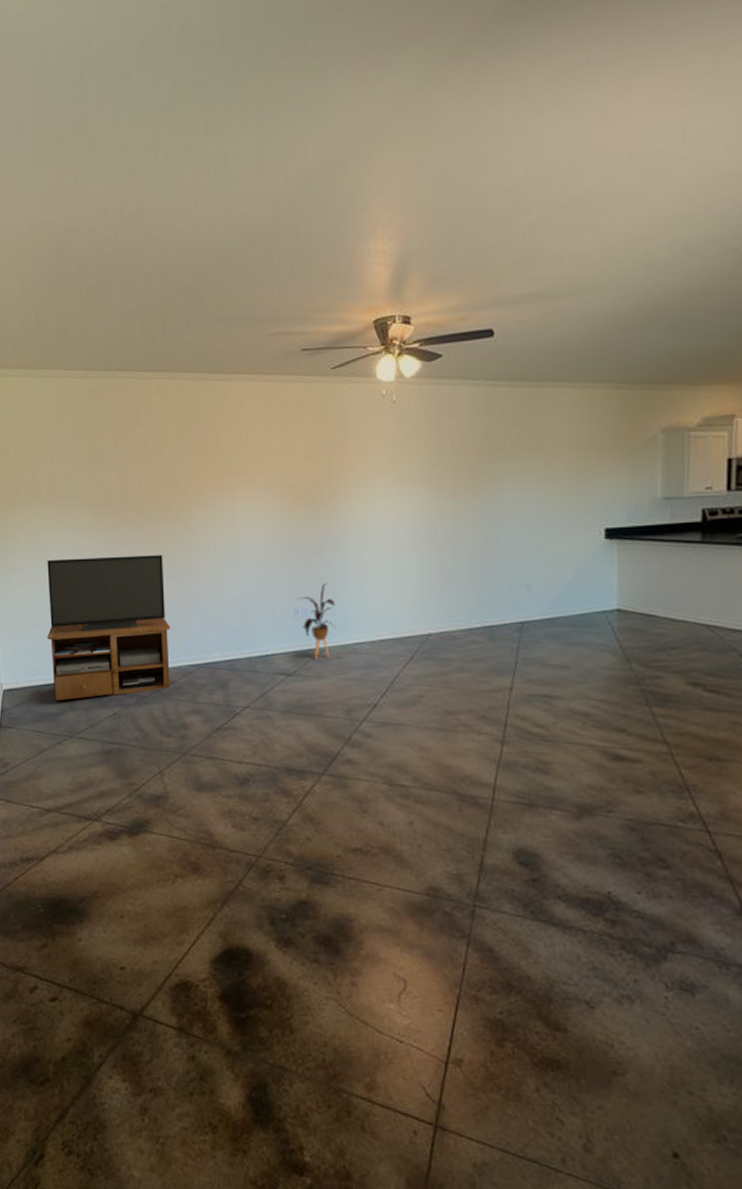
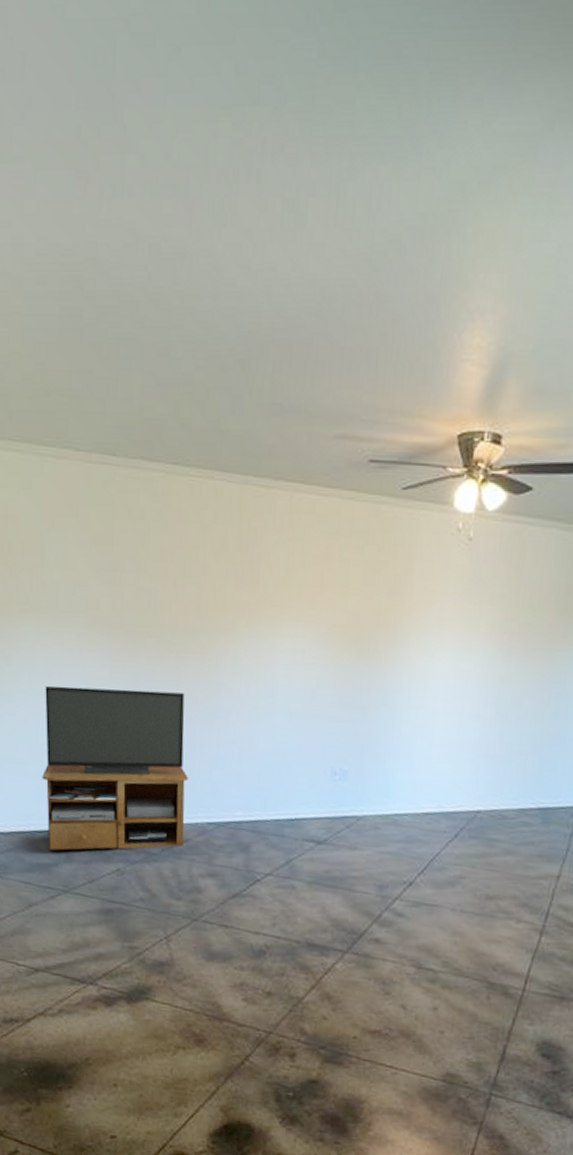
house plant: present [297,582,335,659] -> none [336,743,378,828]

